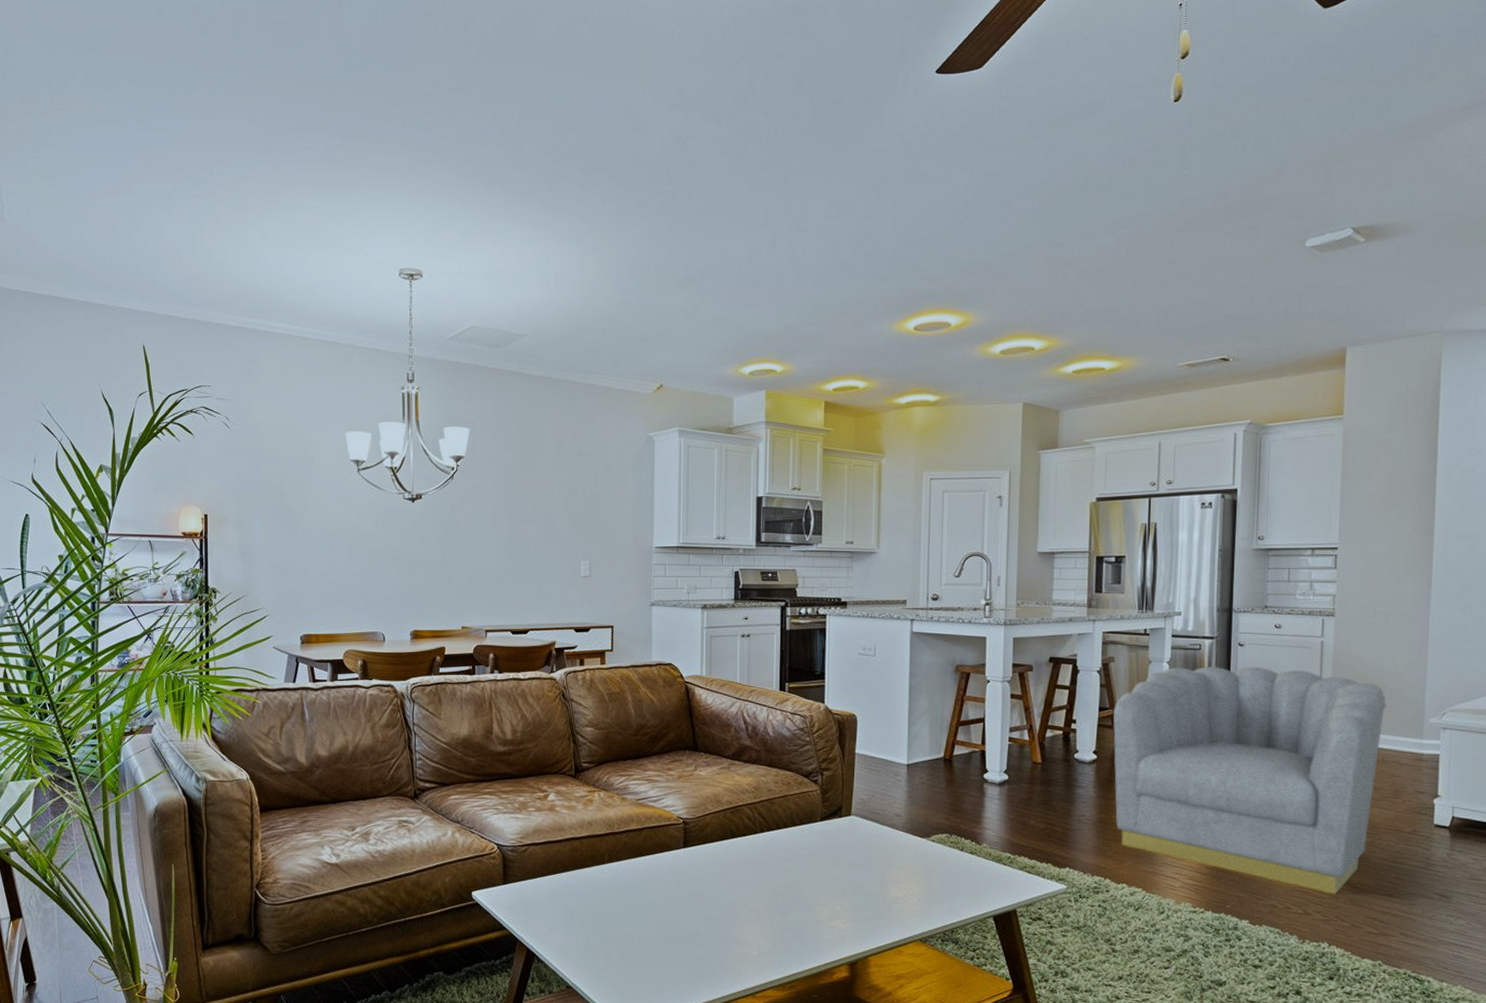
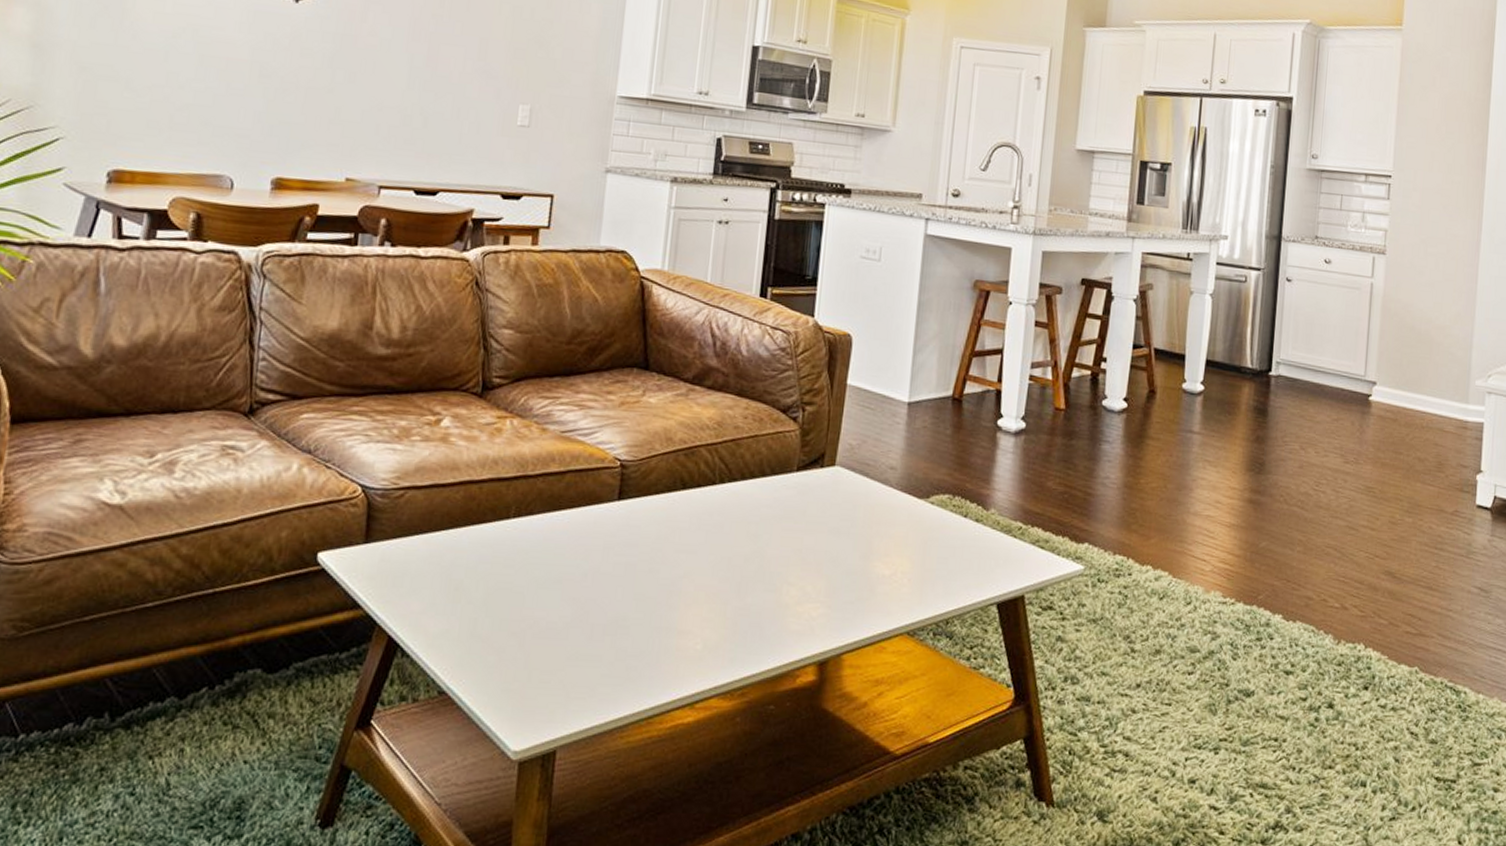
armchair: present [1113,666,1387,895] -> none [1144,301,1434,586]

